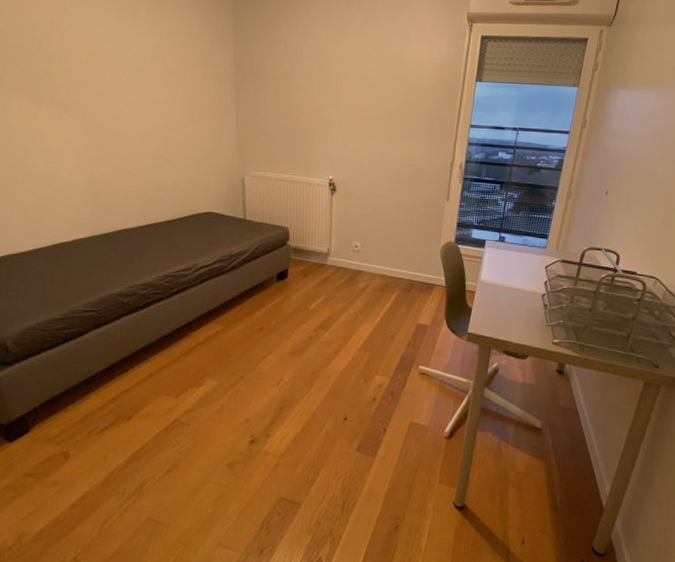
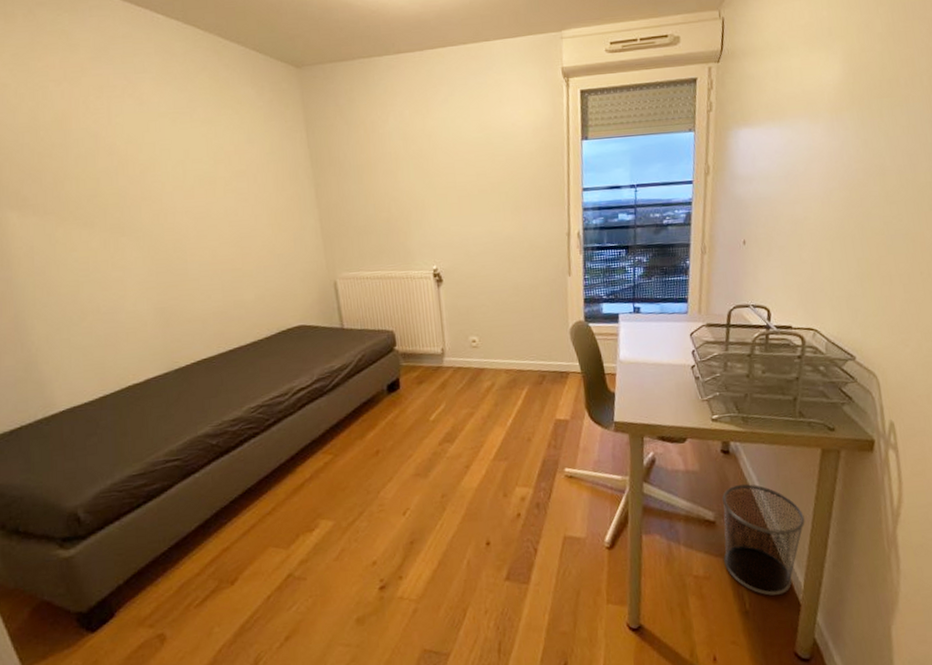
waste bin: none [544,402,620,498] -> present [721,484,805,596]

